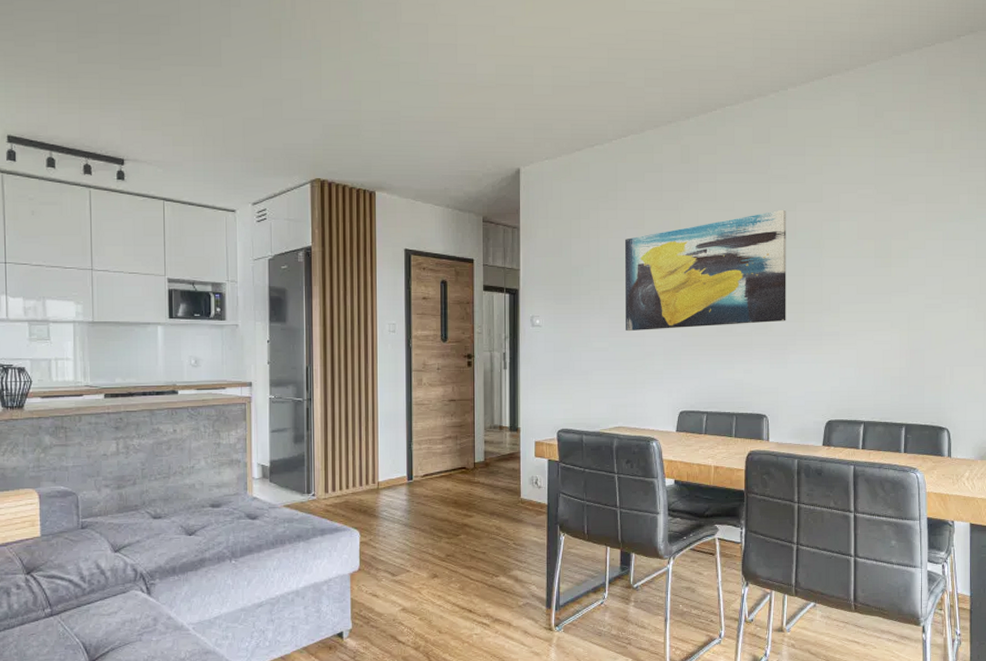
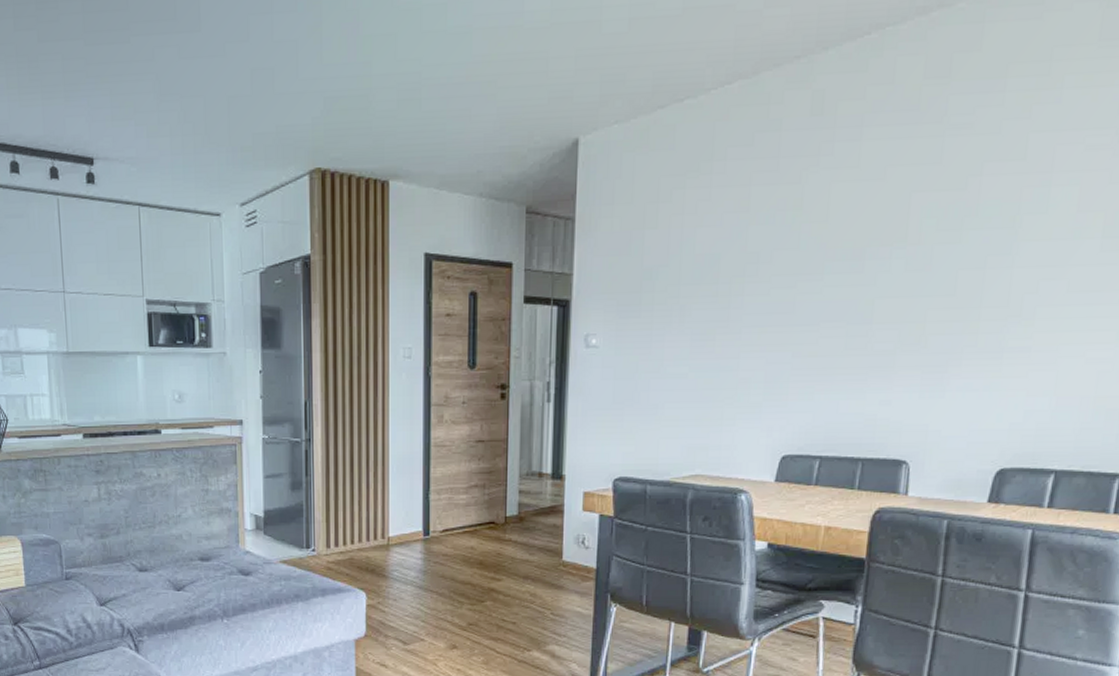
wall art: present [624,209,787,332] -> none [713,174,967,352]

